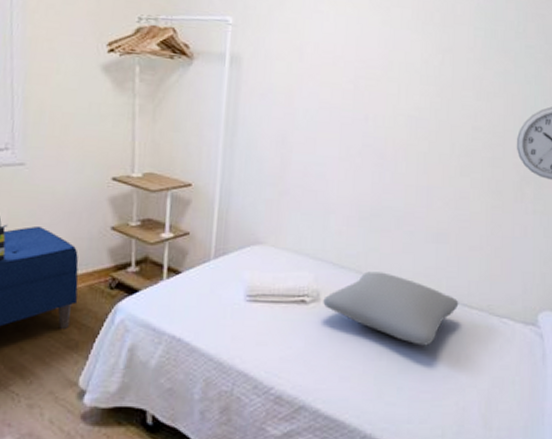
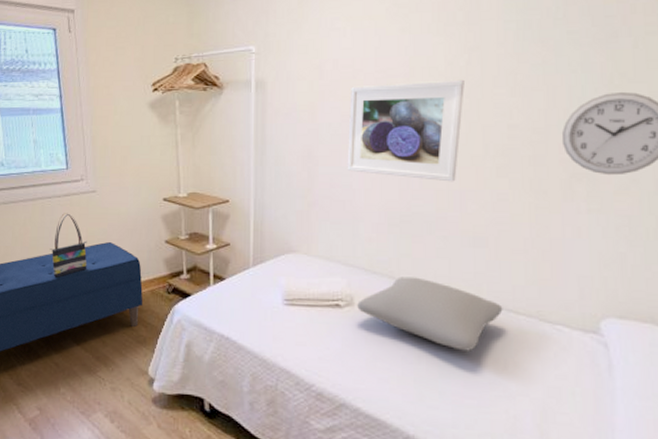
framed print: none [321,73,437,178] -> present [347,79,464,182]

